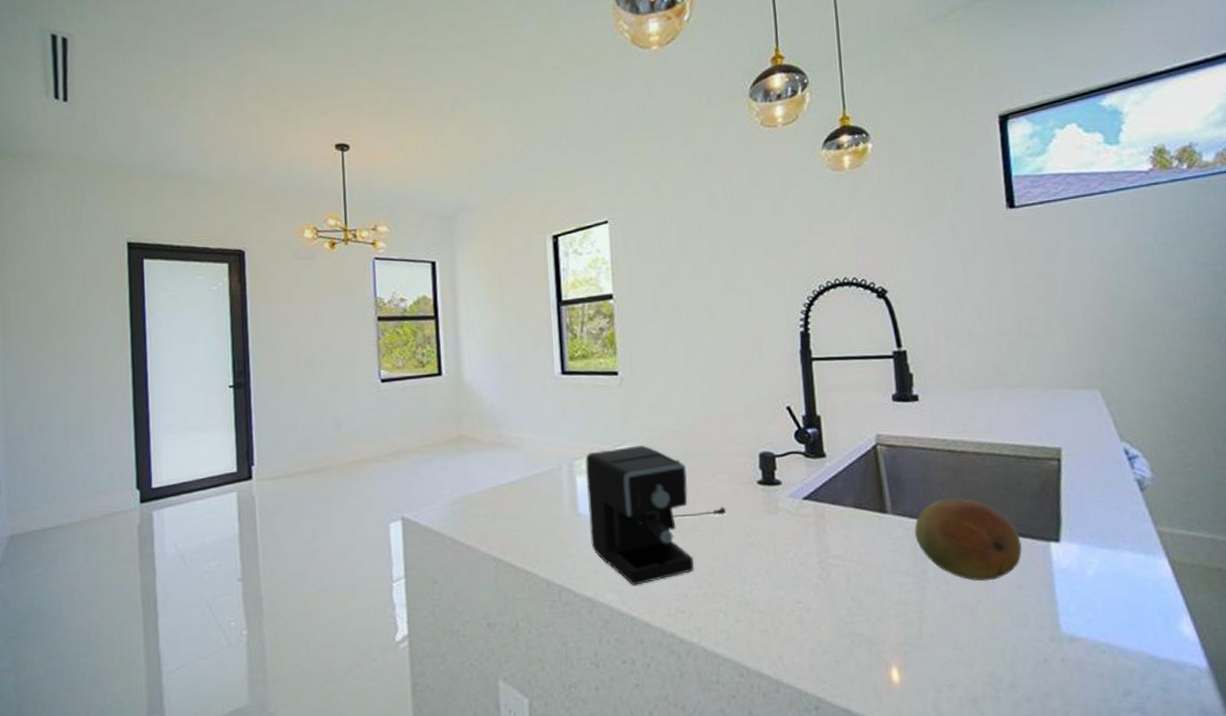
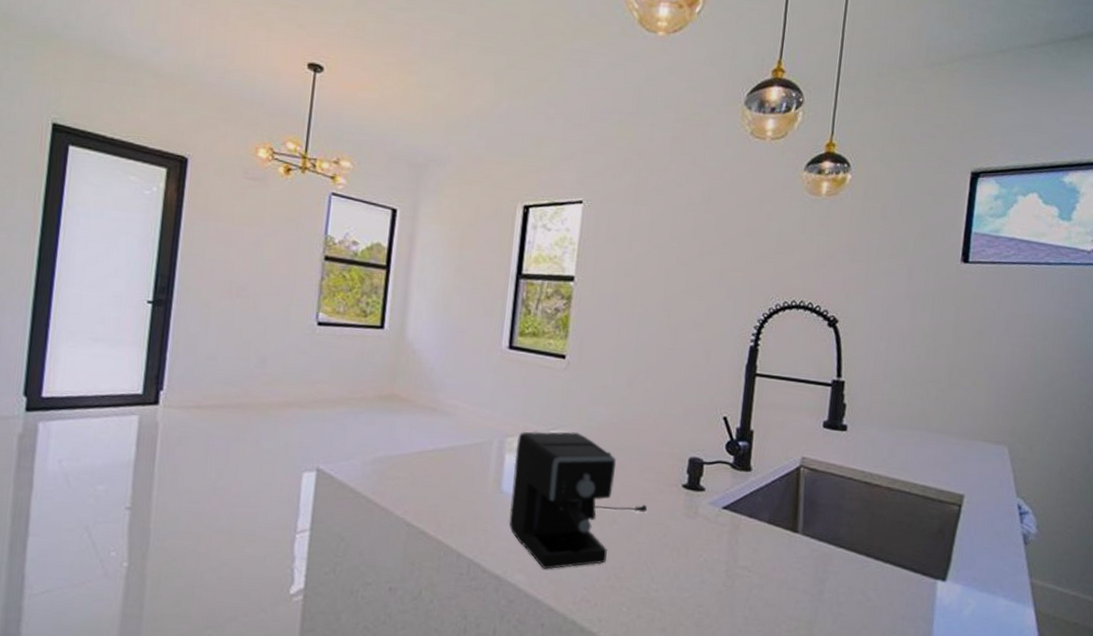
fruit: present [914,497,1023,581] -> none [818,526,913,609]

